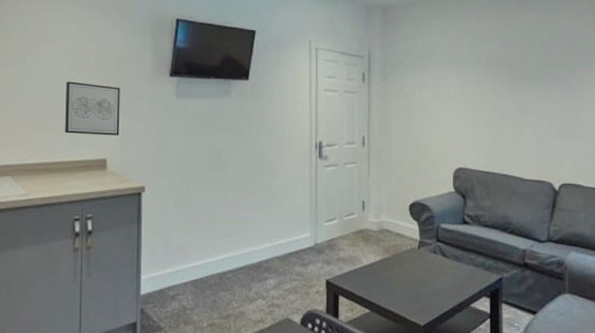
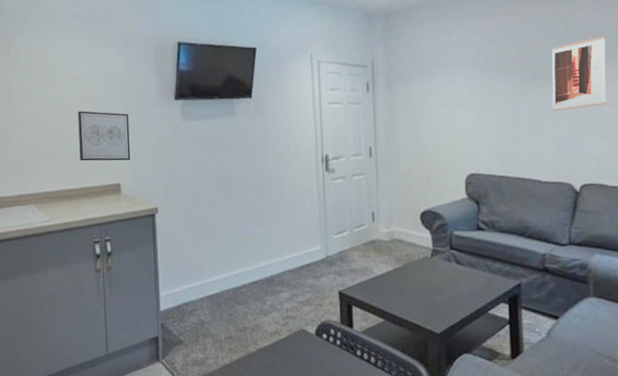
wall art: none [536,45,585,112] -> present [551,36,607,111]

